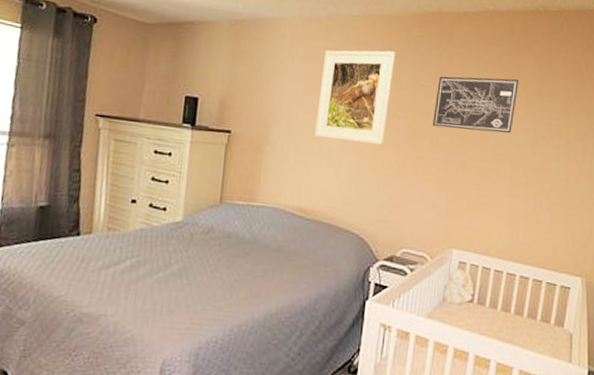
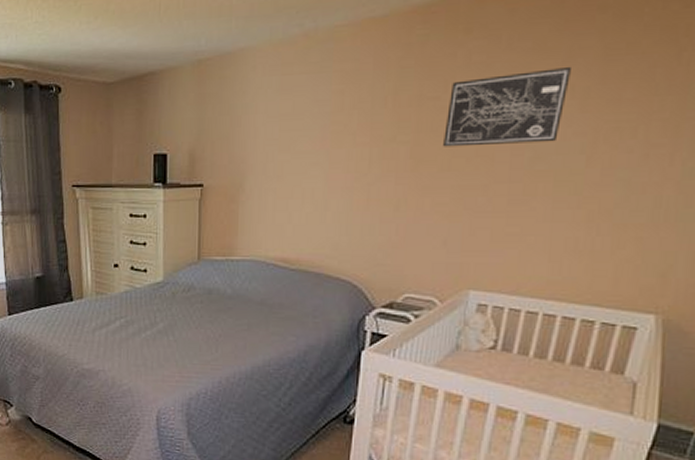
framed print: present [314,50,395,145] -> none [294,61,392,180]

